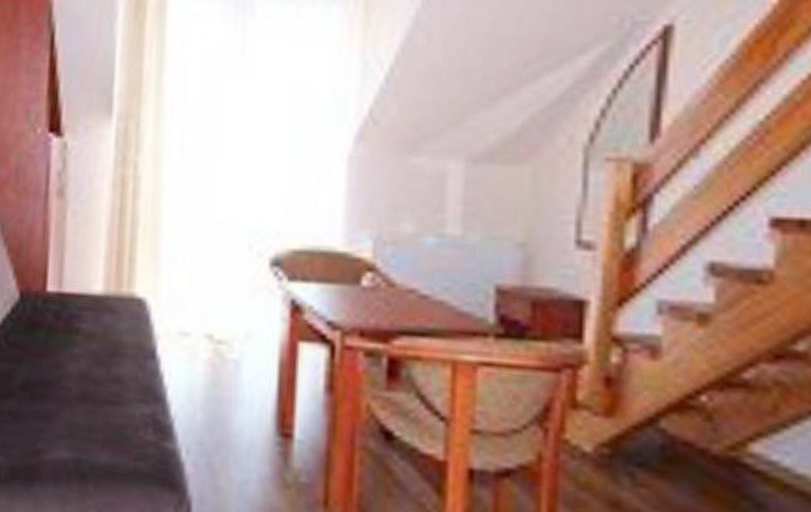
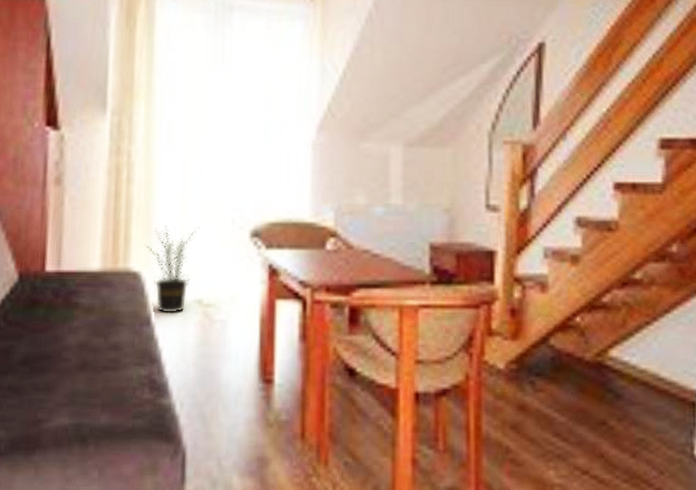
potted plant: none [151,248,212,349] -> present [145,225,199,314]

